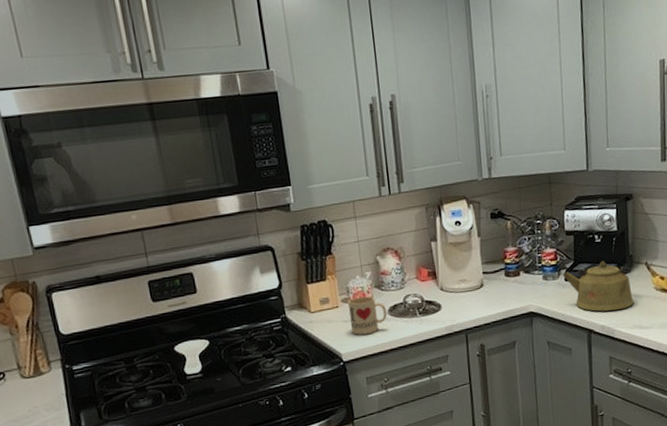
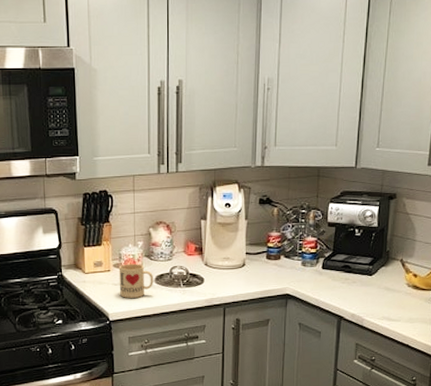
kettle: present [562,260,634,312] -> none [321,253,387,301]

